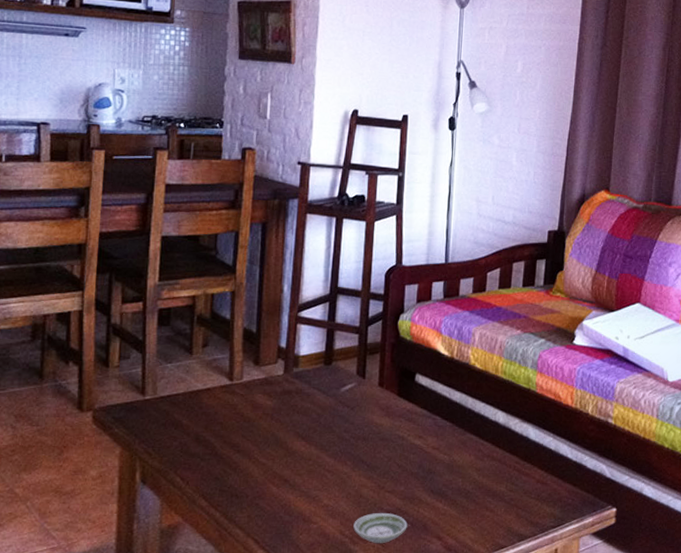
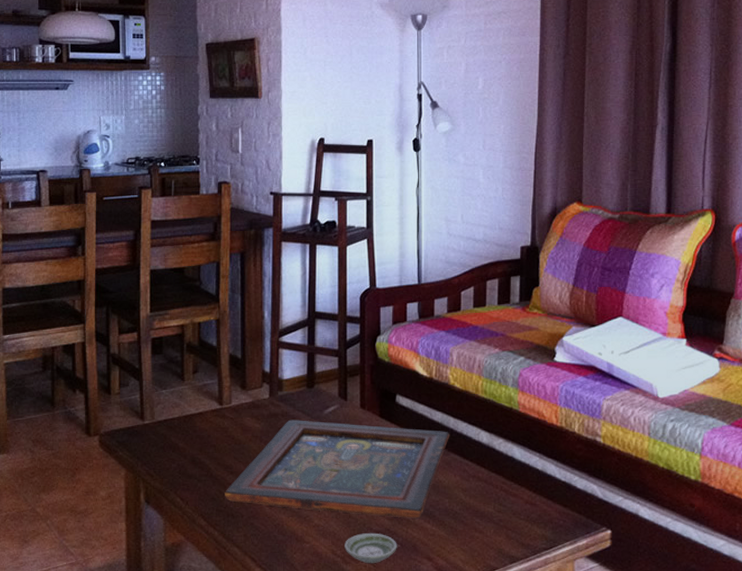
religious icon: none [229,397,468,498] -> present [225,419,450,519]

